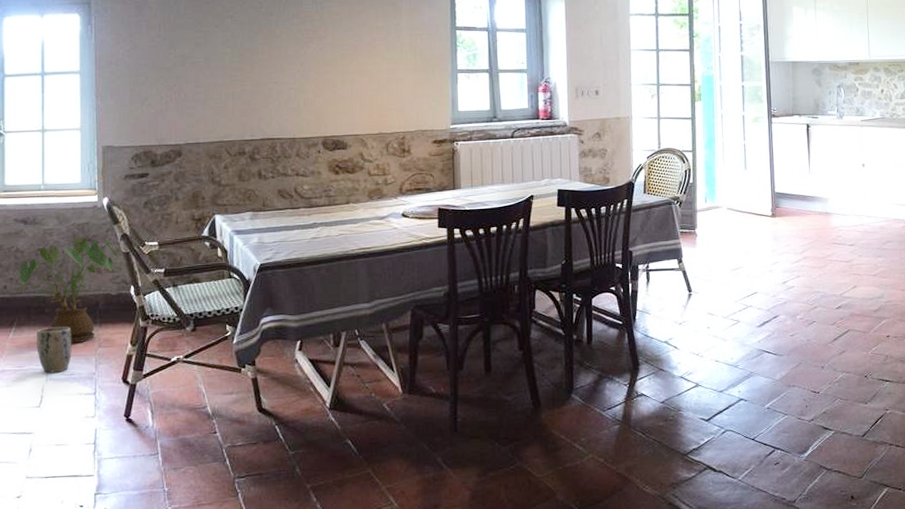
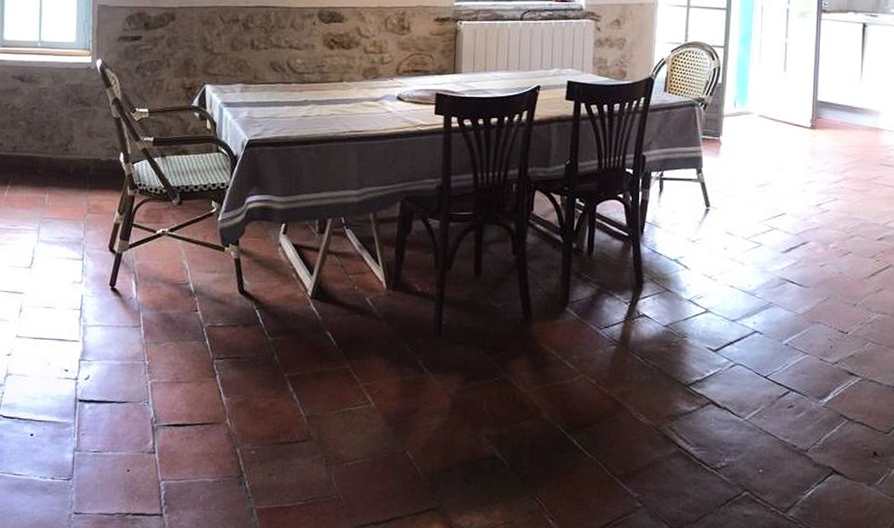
house plant: present [17,236,119,344] -> none [13,98,110,207]
plant pot: present [37,327,72,373] -> none [29,189,63,235]

